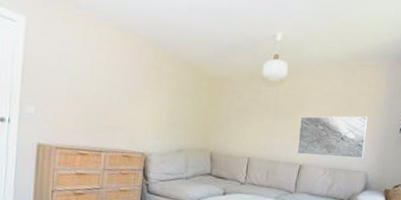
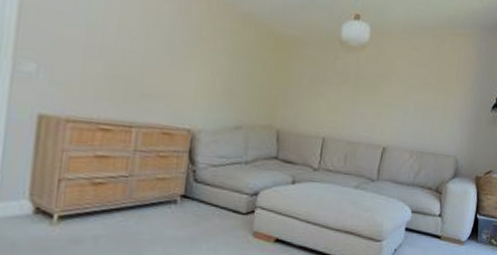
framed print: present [297,116,367,159] -> none [380,89,458,141]

